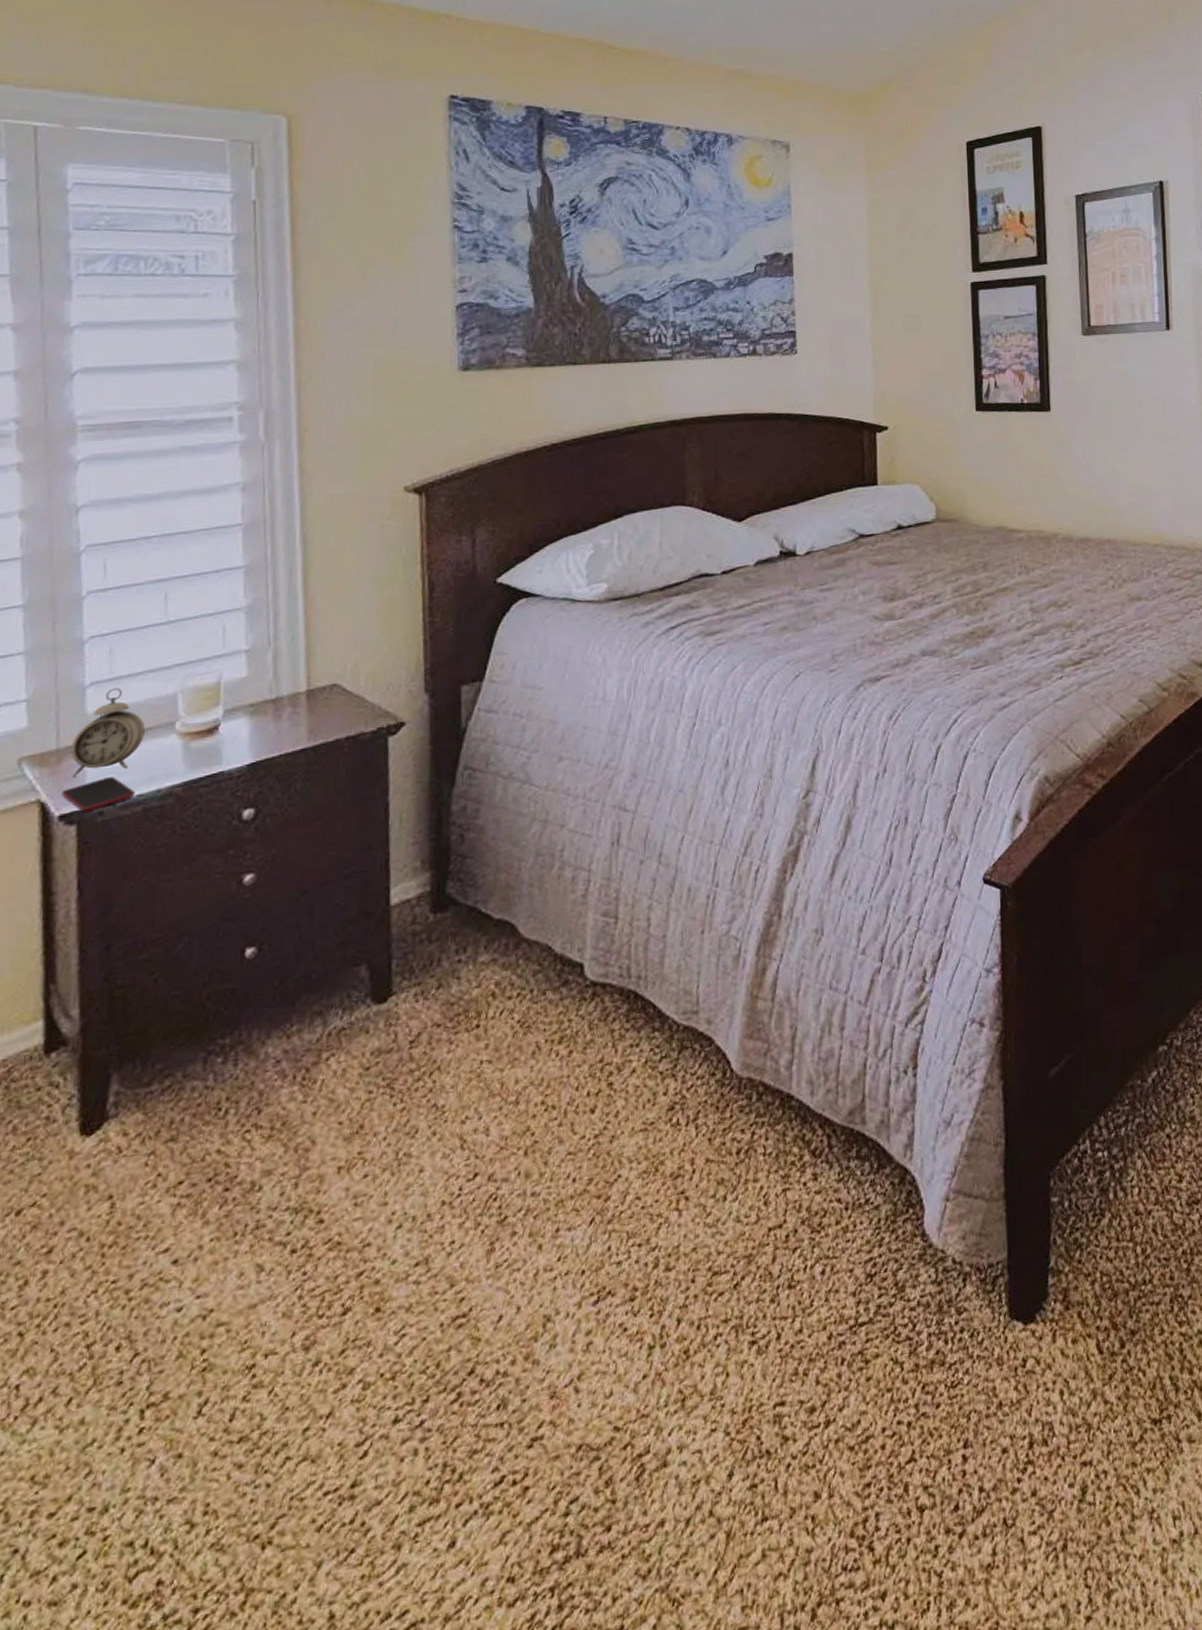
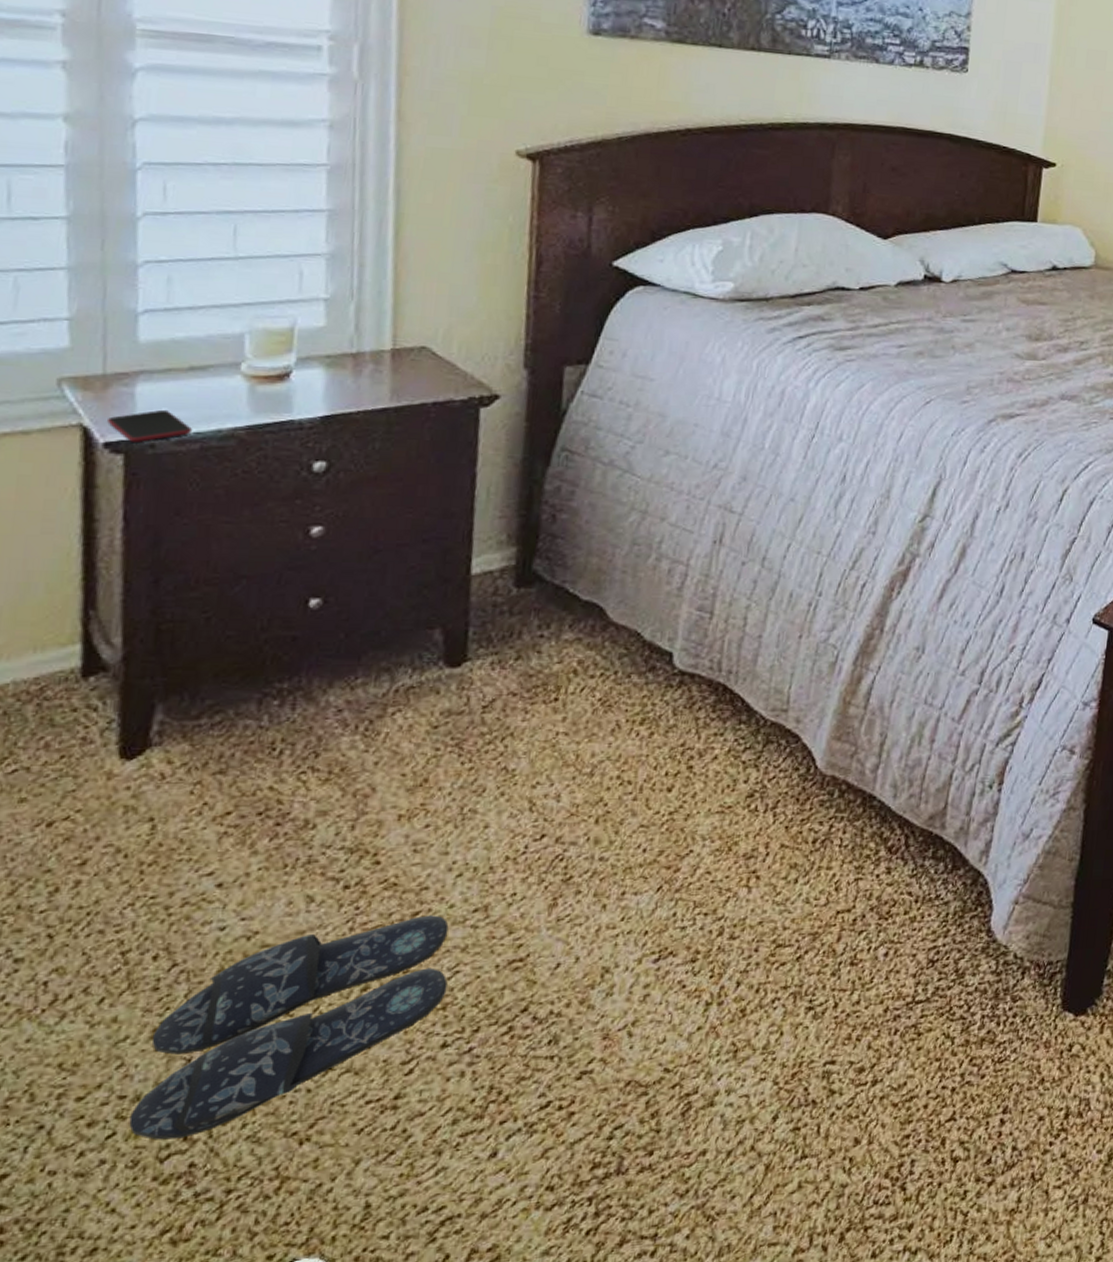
alarm clock: present [71,687,145,778] -> none [119,318,206,406]
slippers: none [98,1273,395,1556] -> present [129,915,449,1140]

